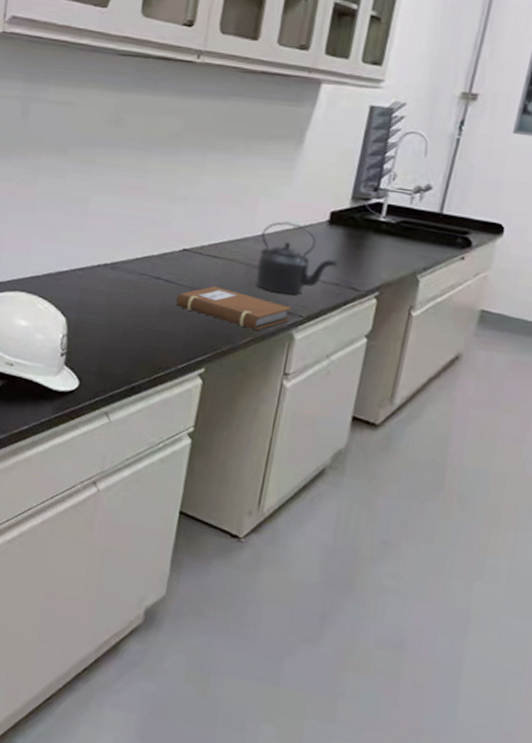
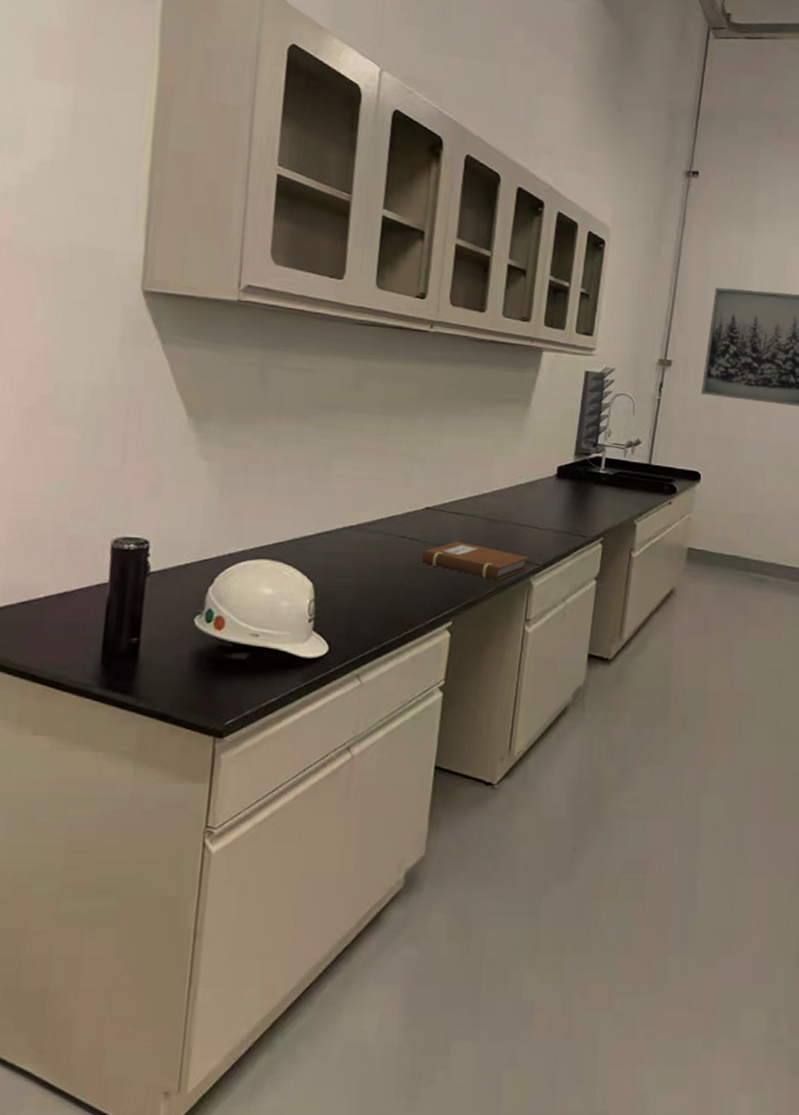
kettle: present [255,221,339,295] -> none [495,477,568,545]

